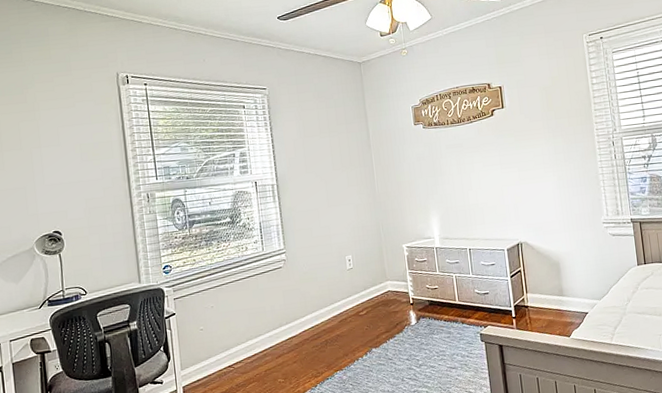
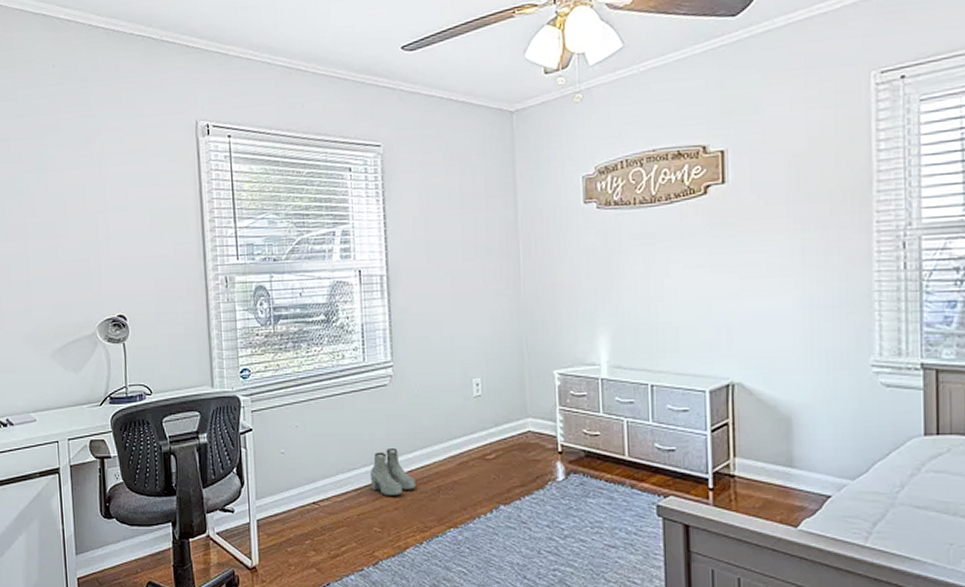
boots: none [272,315,309,353] -> present [369,447,416,496]

